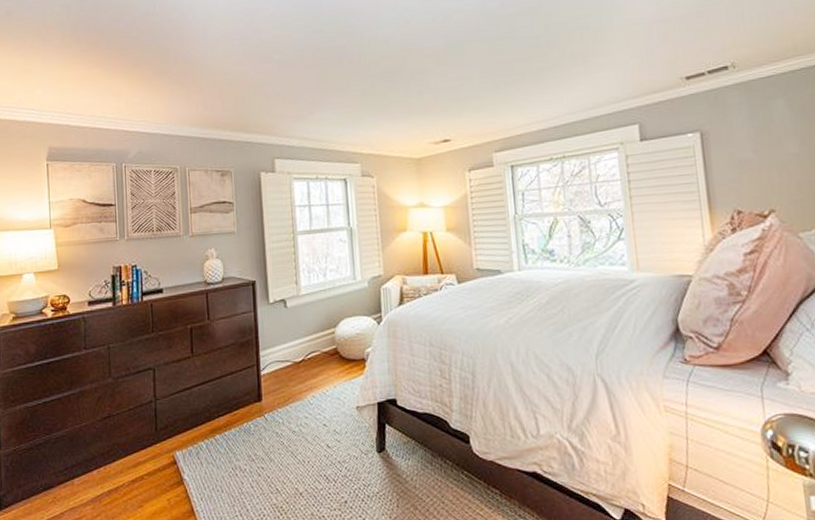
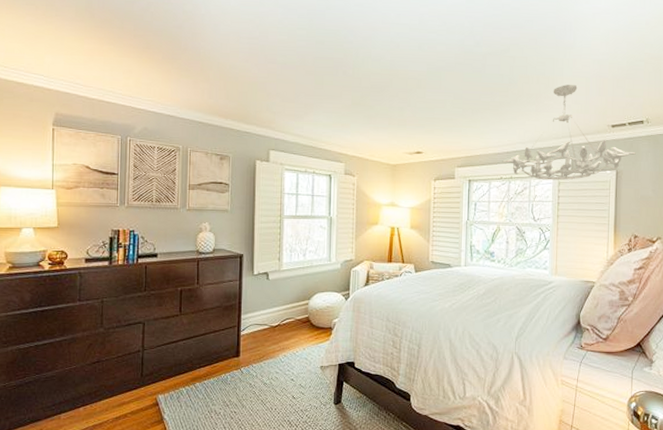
chandelier: none [550,35,724,156] -> present [502,85,636,181]

